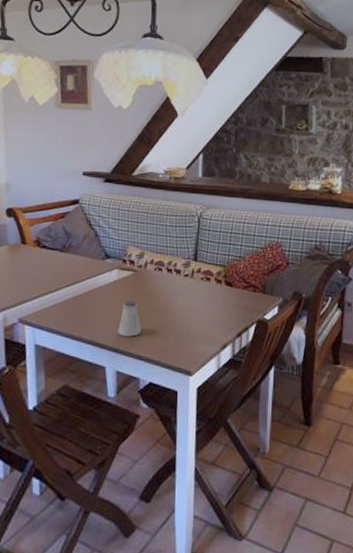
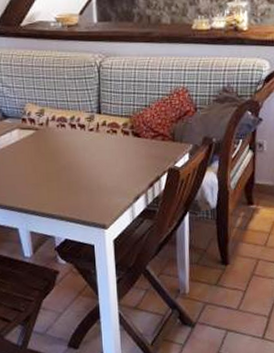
saltshaker: present [118,301,142,337] -> none [26,160,51,197]

